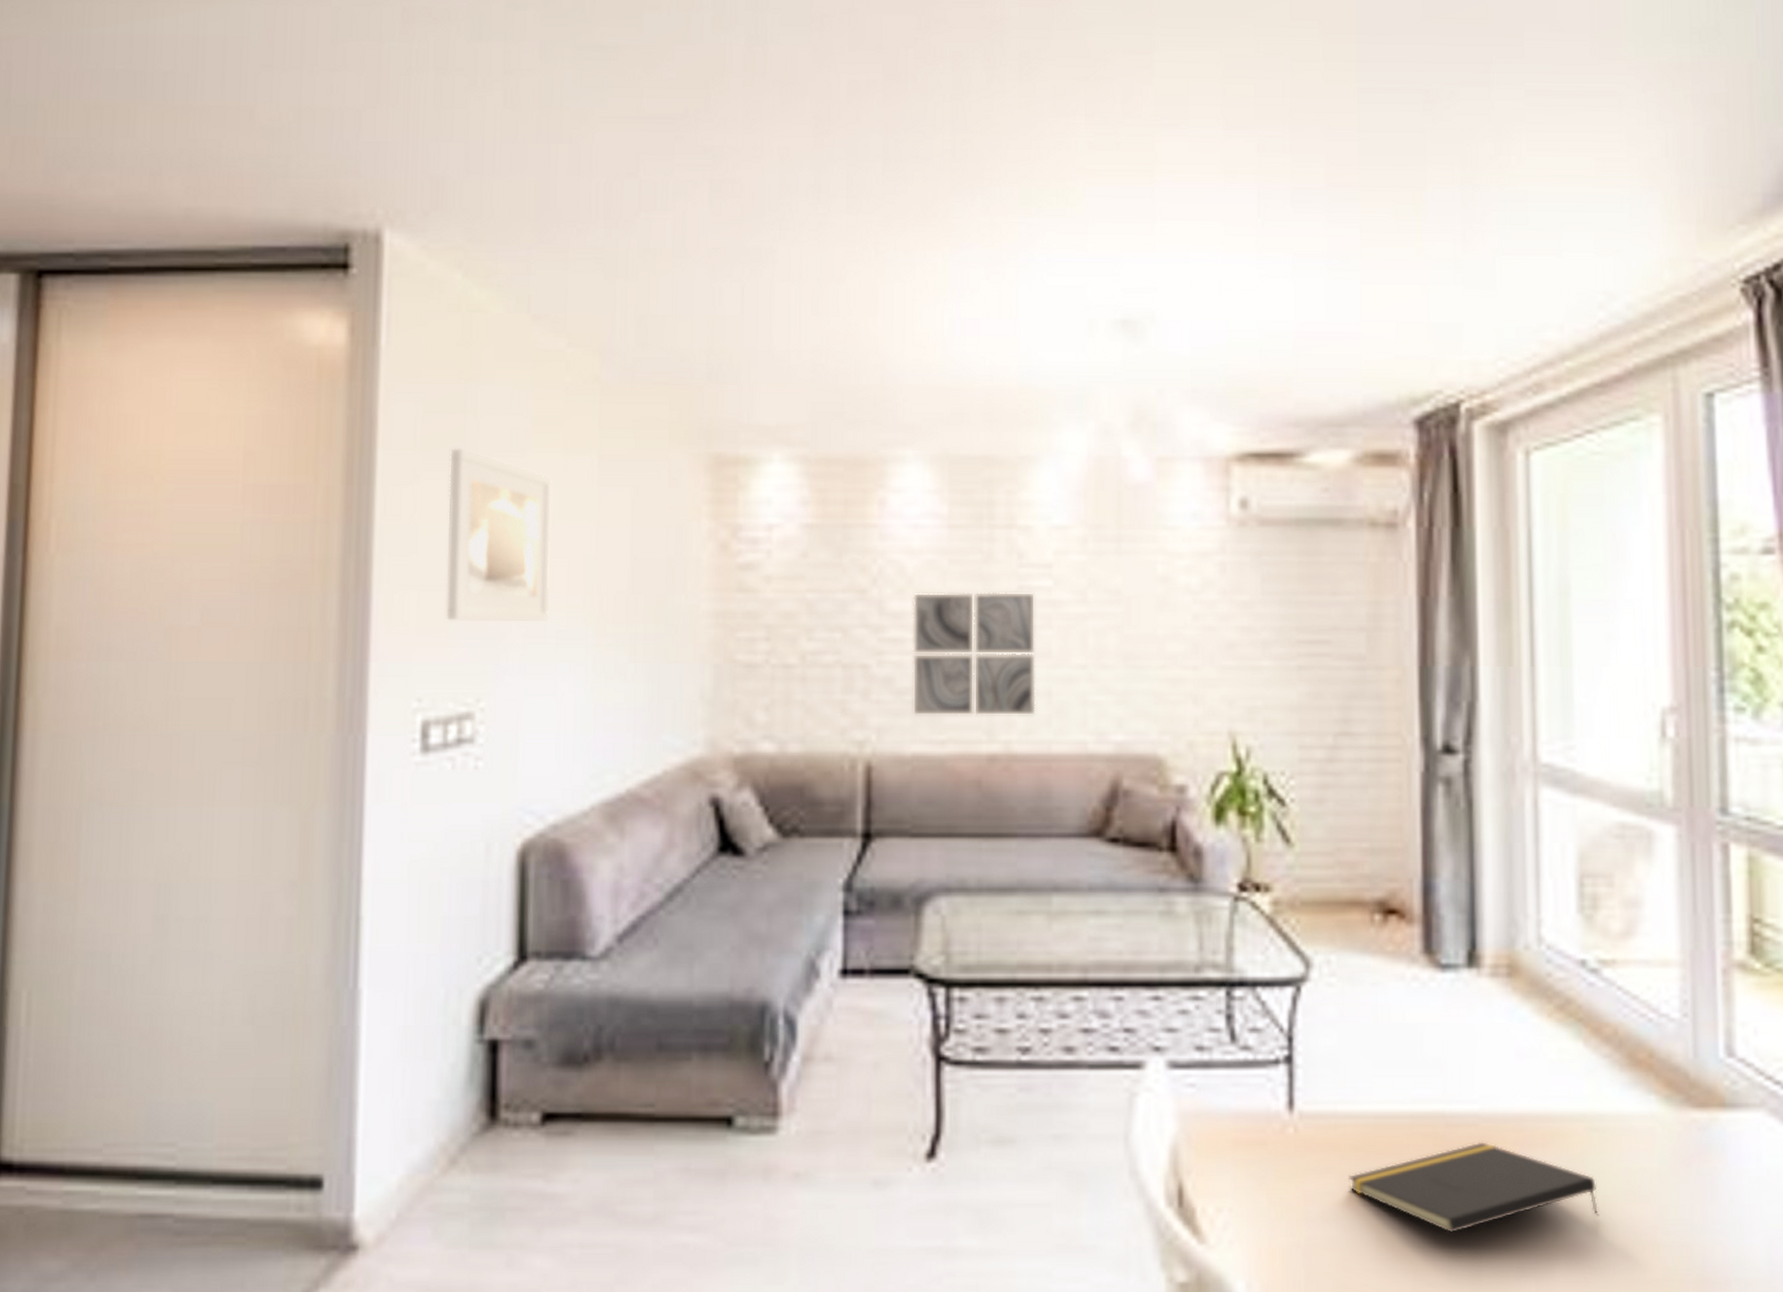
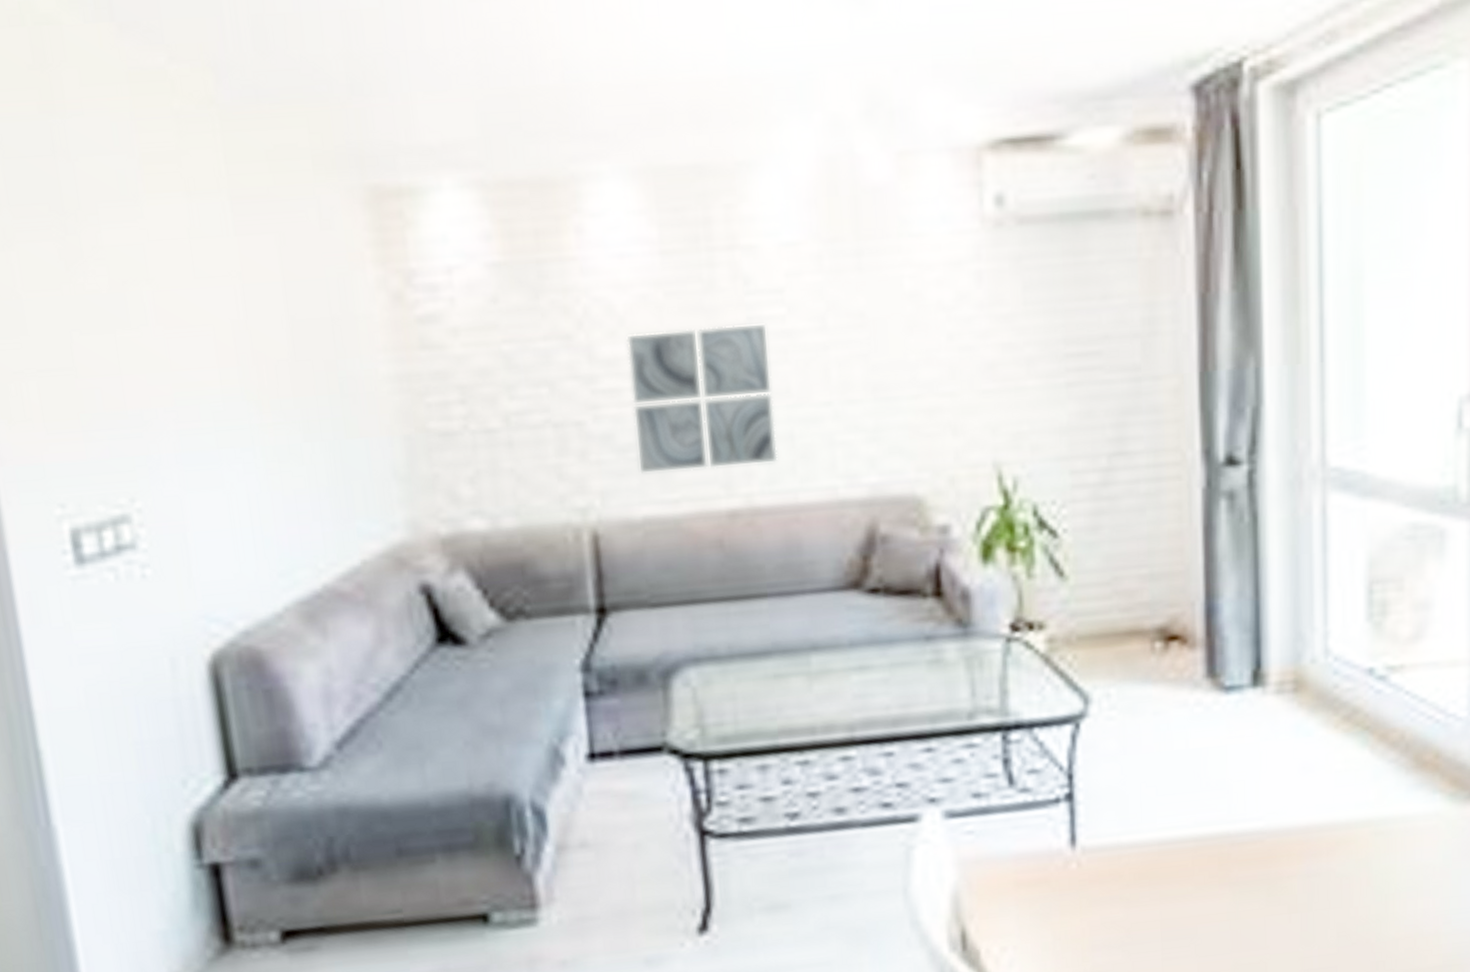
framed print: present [445,447,553,622] -> none [45,200,201,412]
notepad: present [1348,1142,1599,1234] -> none [1133,856,1382,947]

